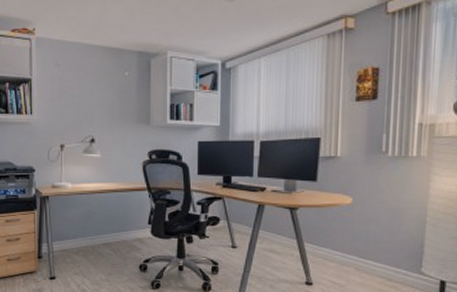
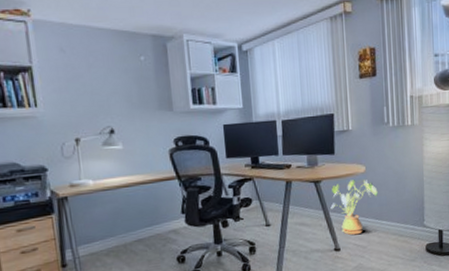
house plant: none [306,211,365,271] -> present [330,180,378,235]

